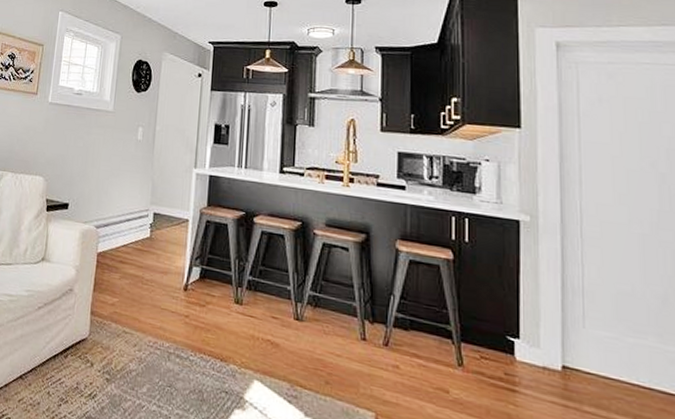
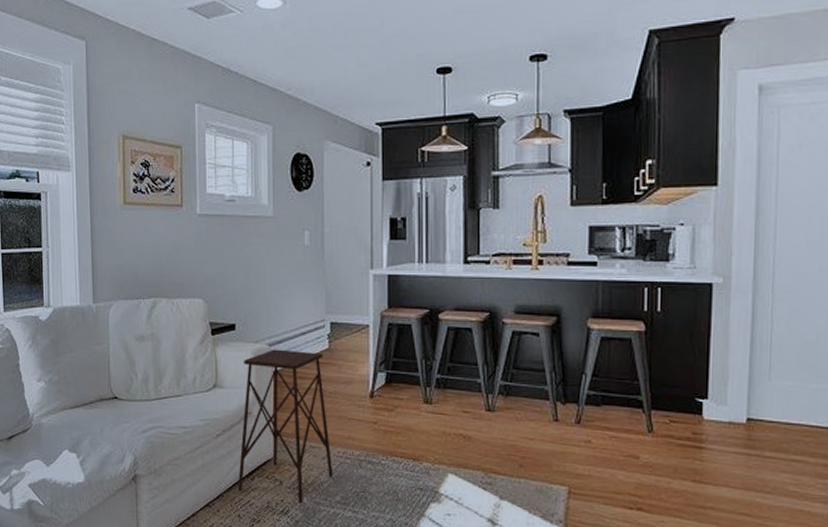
side table: none [51,231,145,390] -> present [238,349,334,504]

